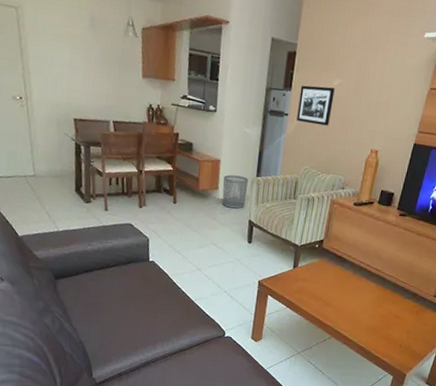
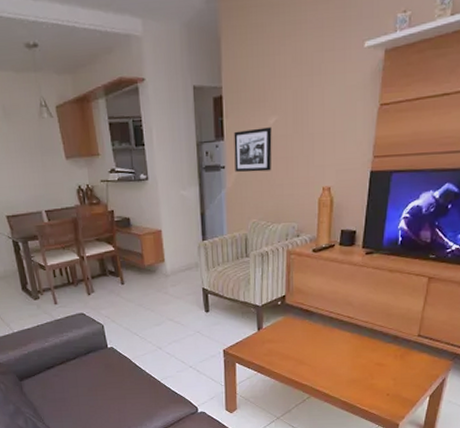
waste bin: present [222,174,249,209] -> none [167,243,195,279]

